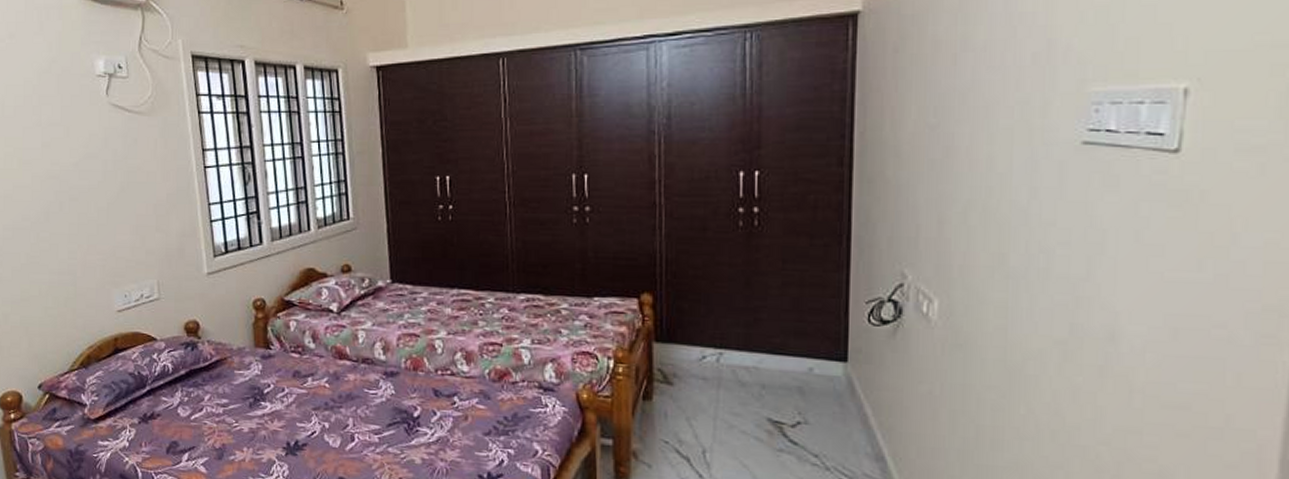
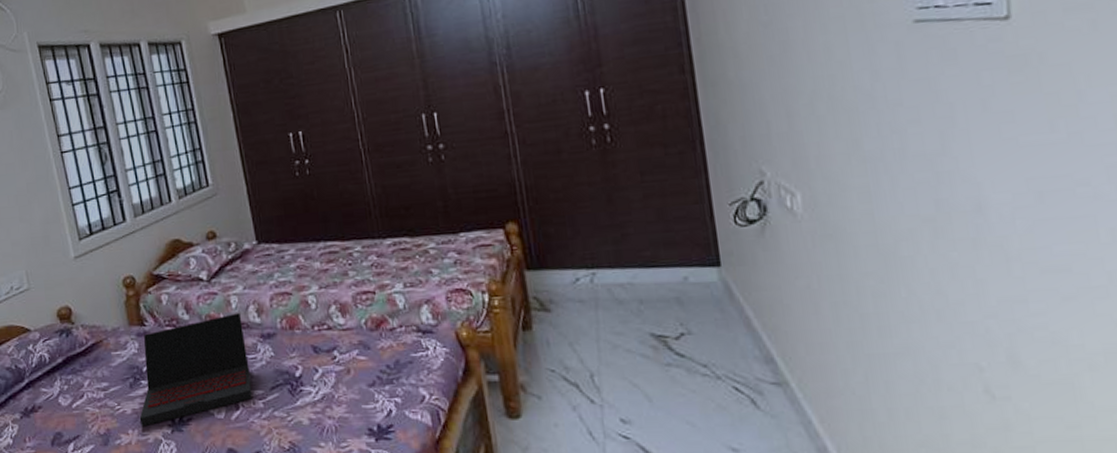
laptop: none [255,348,369,447] -> present [139,313,252,427]

